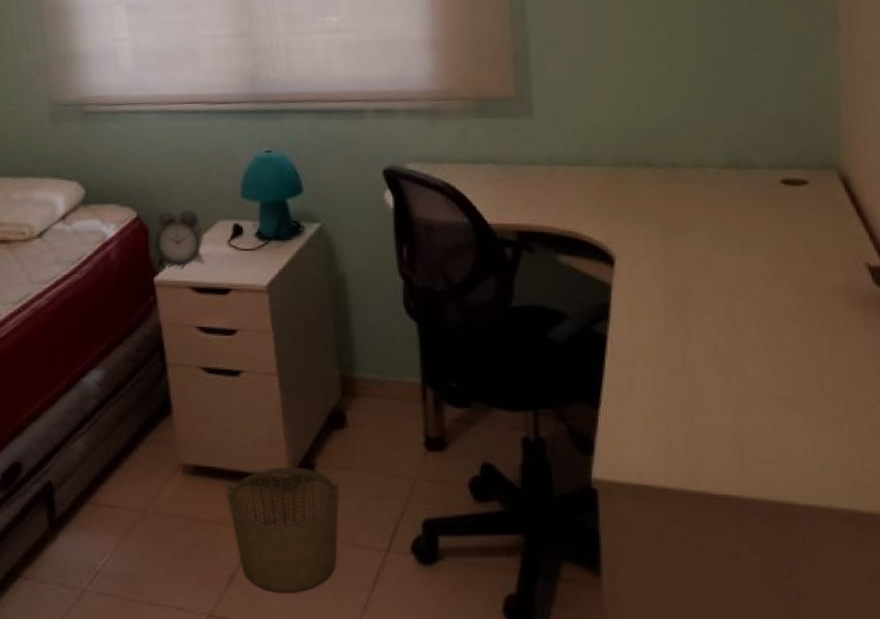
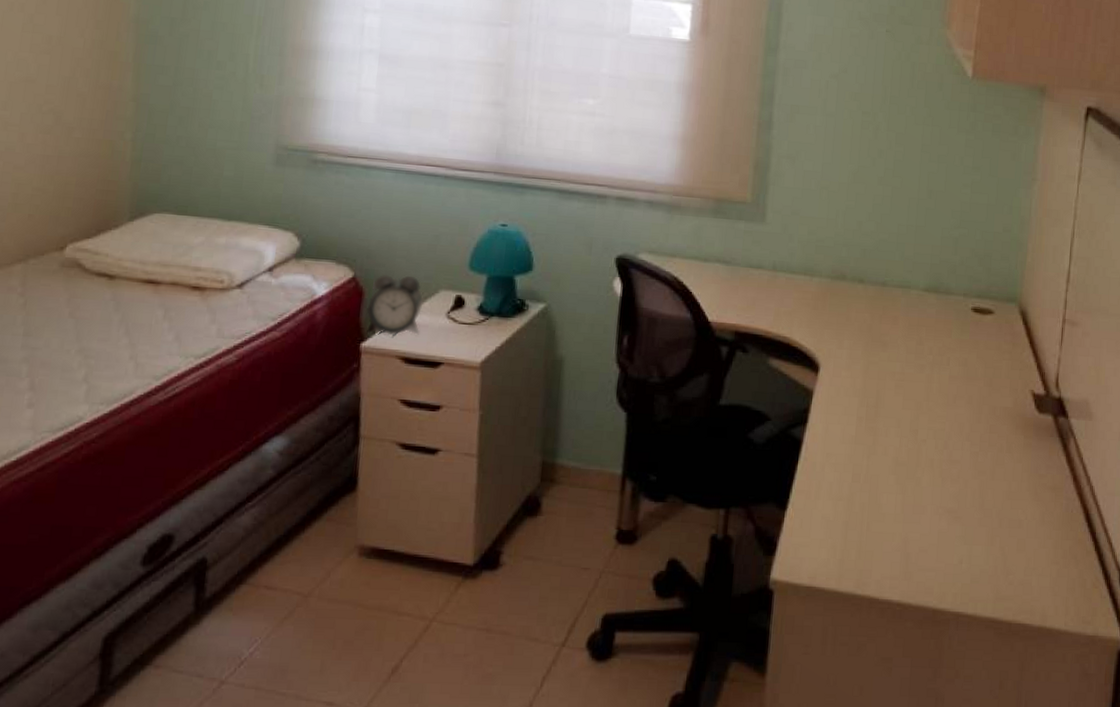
basket: present [225,466,340,594] -> none [401,553,524,689]

